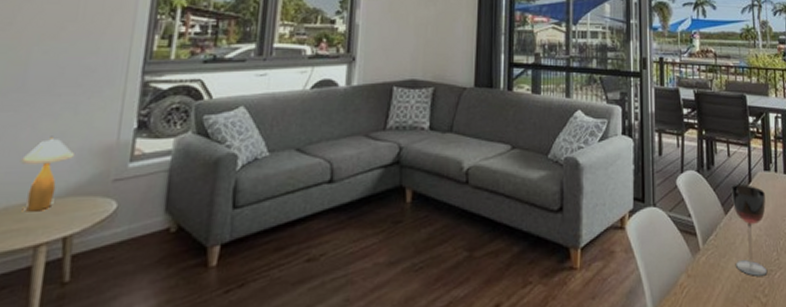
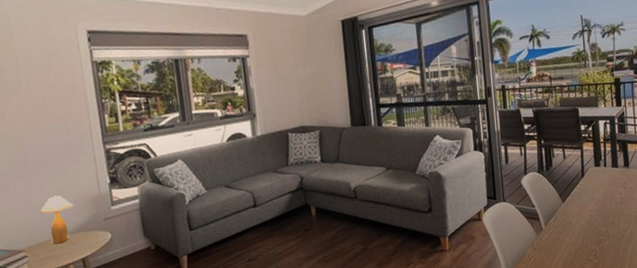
wineglass: present [731,184,768,276] -> none [567,178,599,245]

